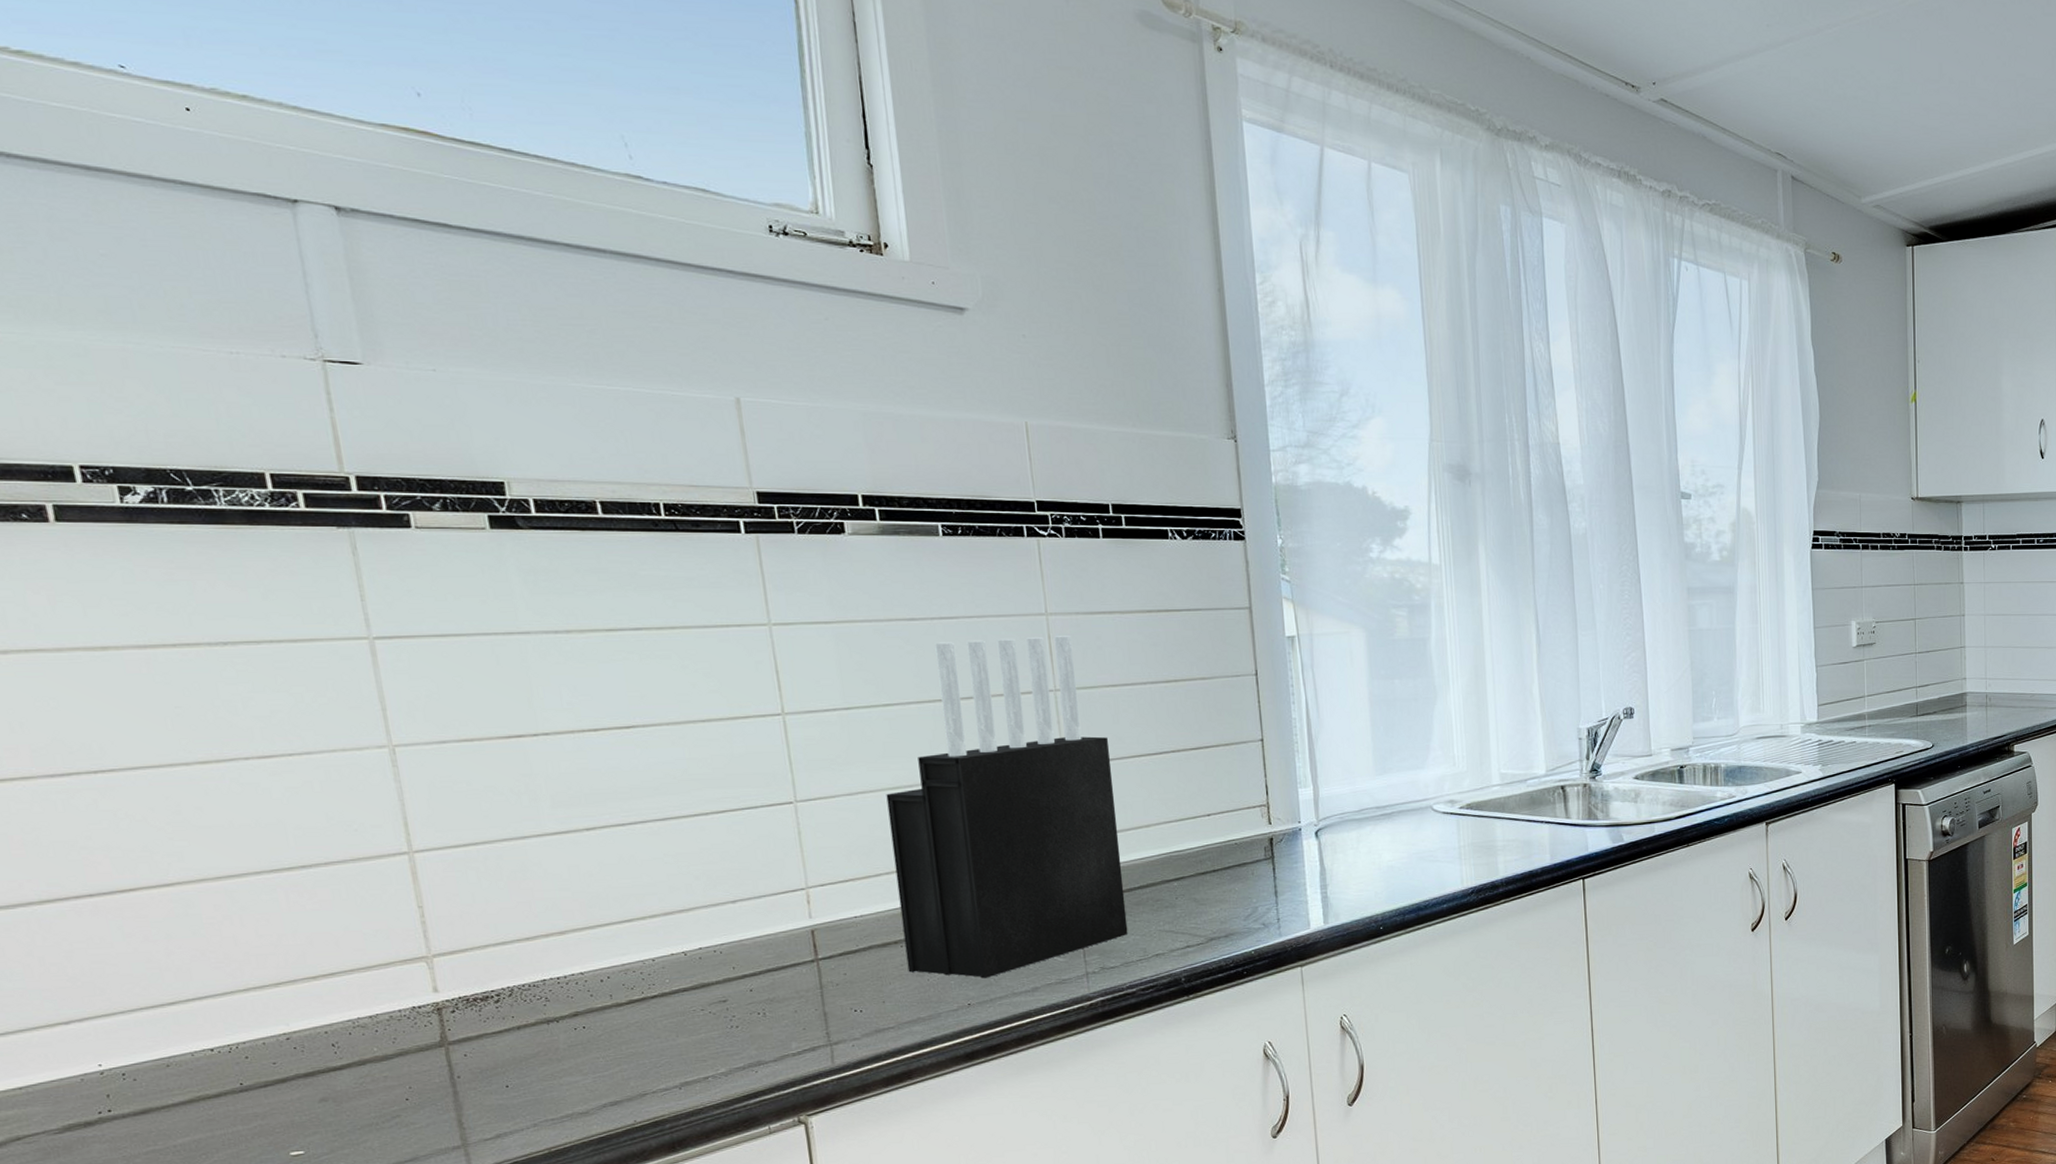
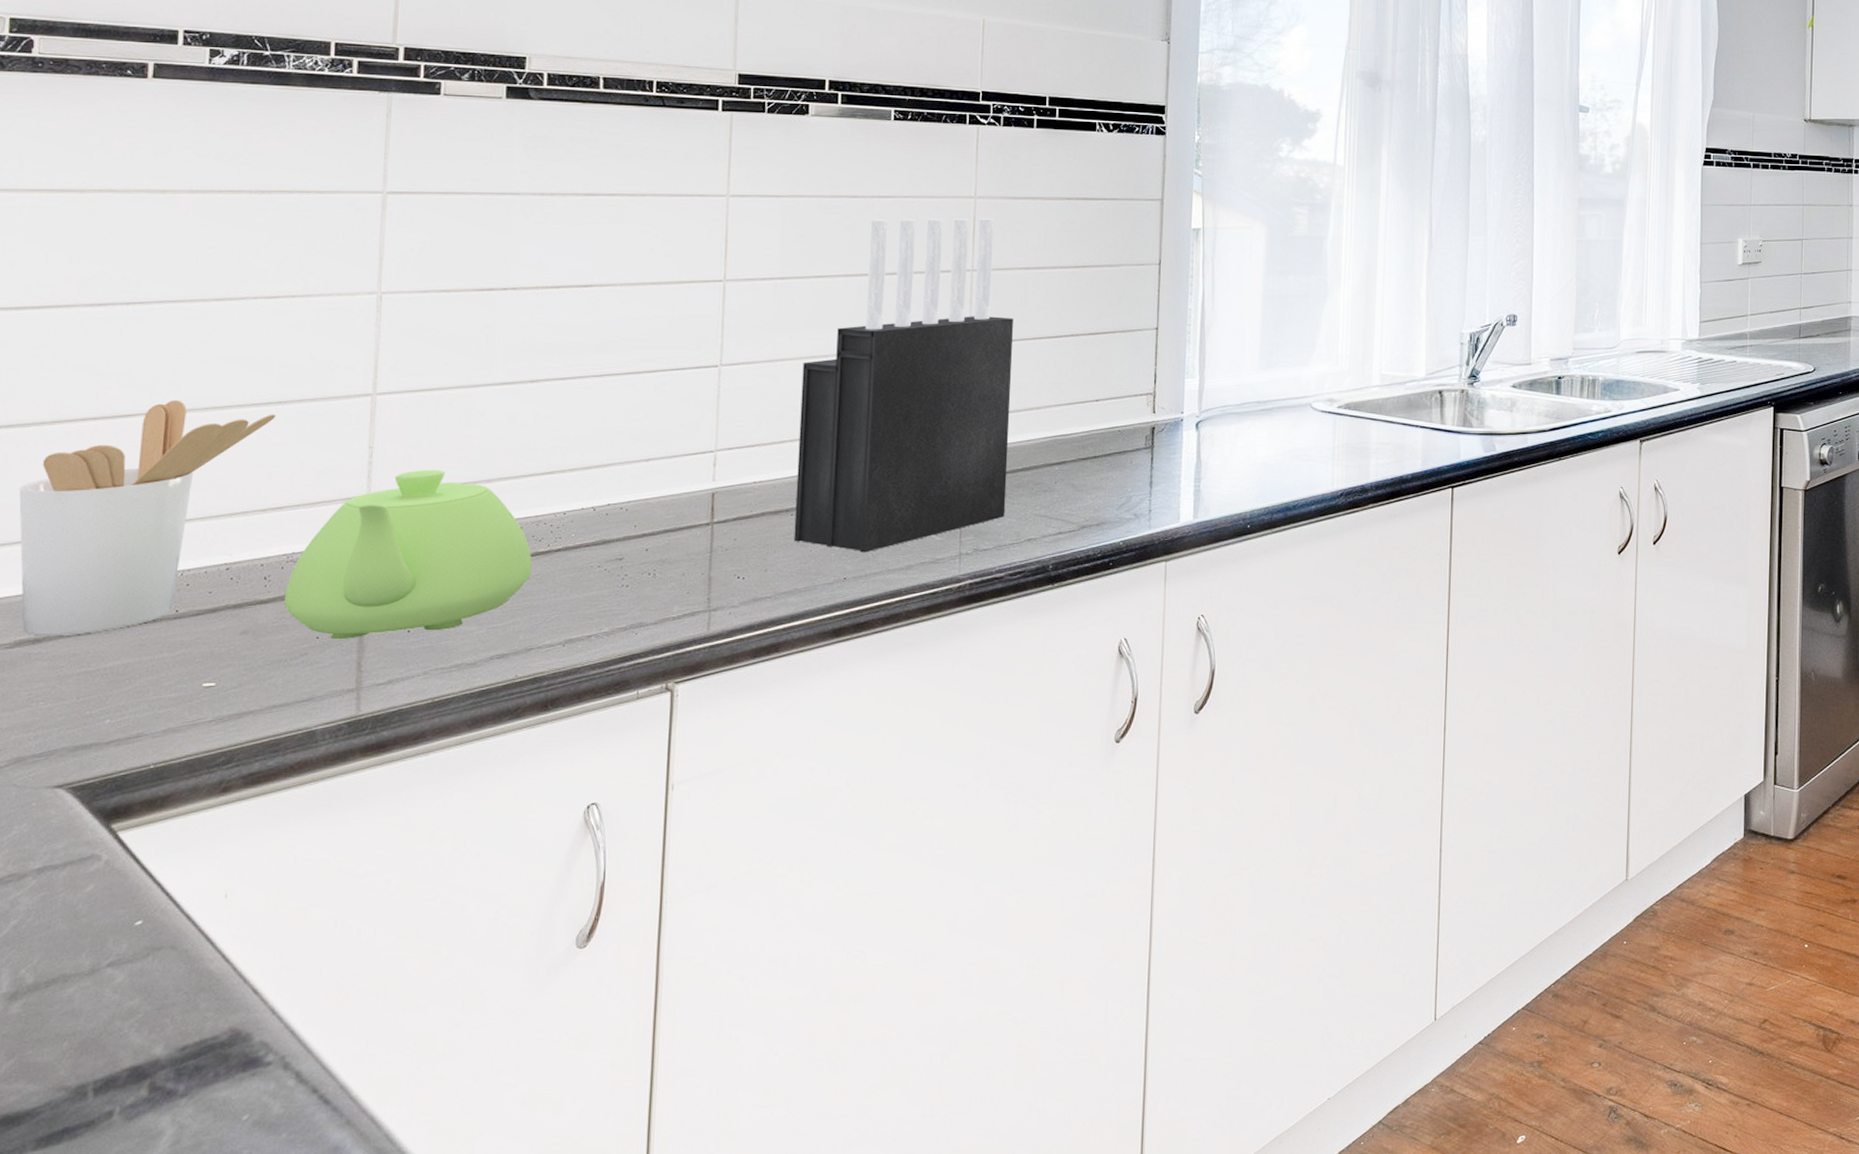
utensil holder: none [22,870,303,1120] -> present [19,399,276,637]
teapot: none [359,925,630,1100] -> present [284,469,532,640]

